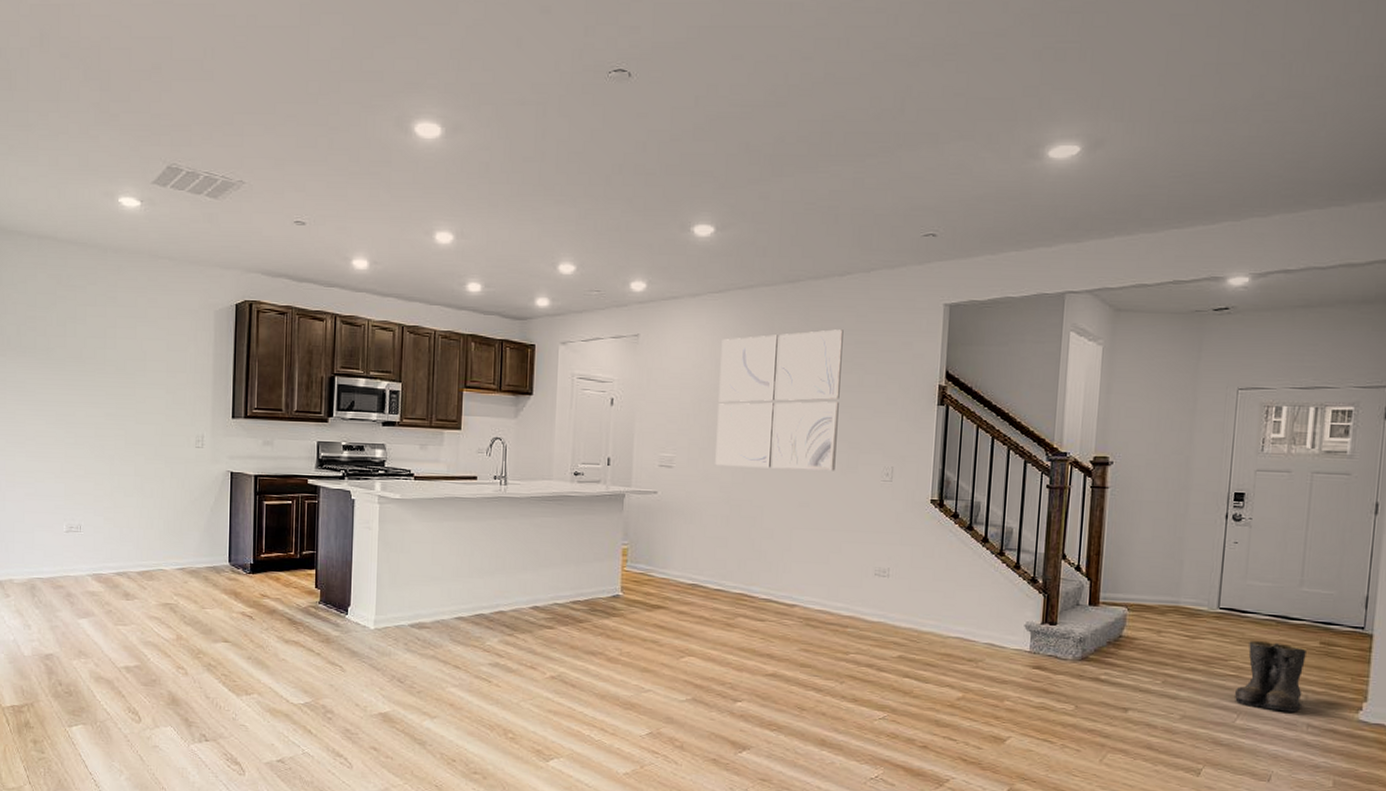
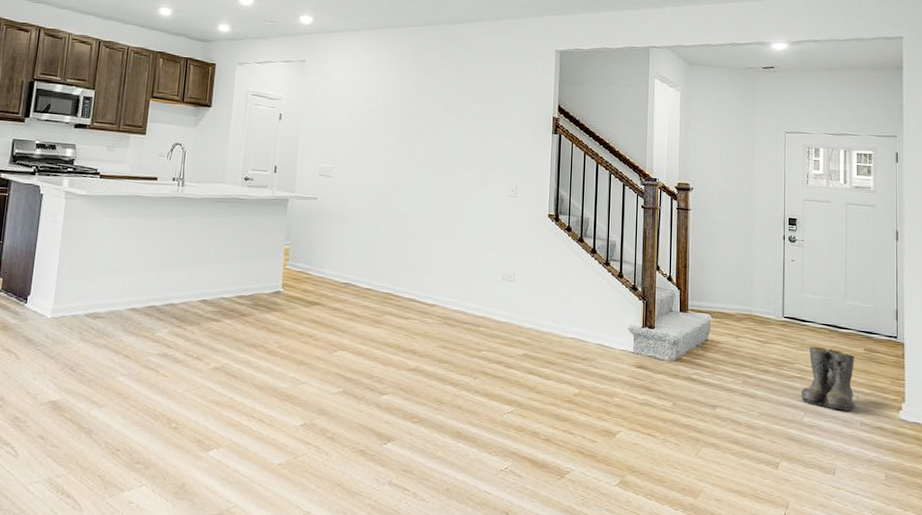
wall art: present [715,329,844,471] -> none [368,65,475,186]

